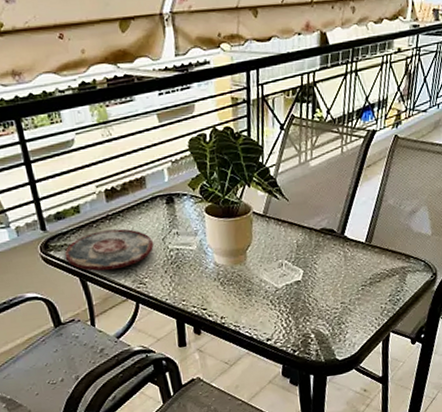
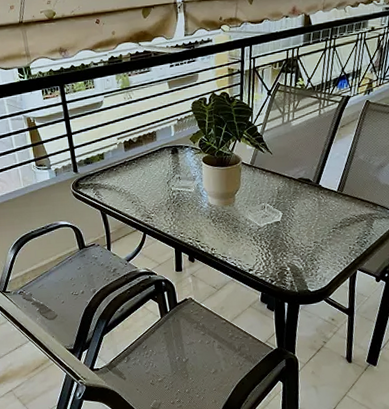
plate: present [64,228,154,271] -> none [90,173,161,206]

